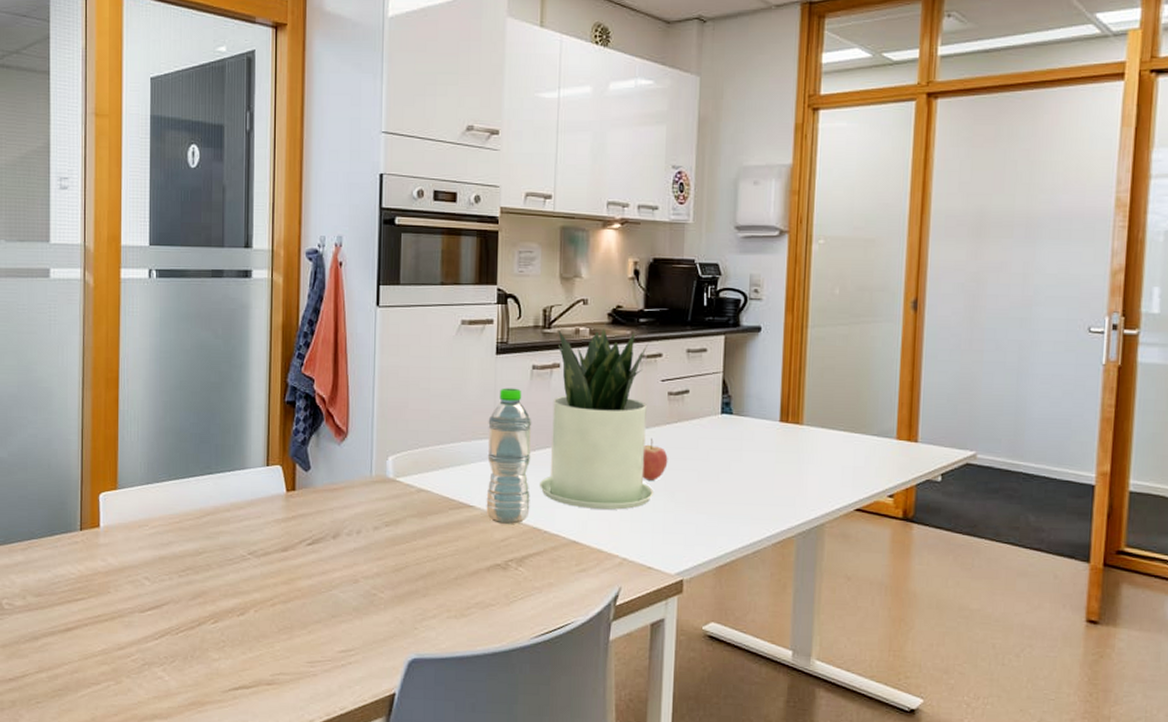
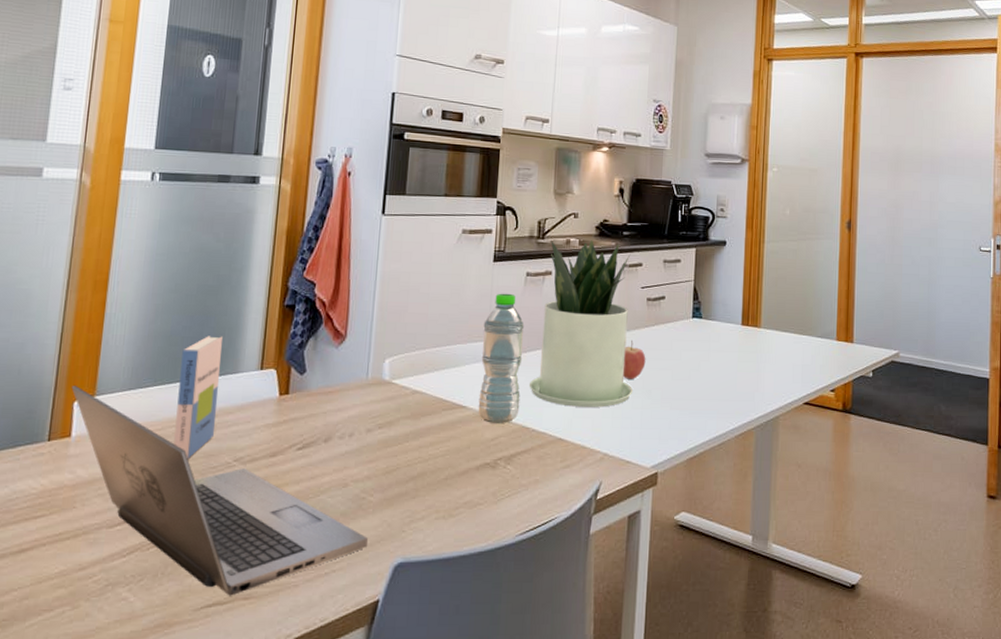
laptop: none [95,478,381,681] -> present [71,385,368,596]
book: none [192,432,229,550] -> present [174,336,222,458]

